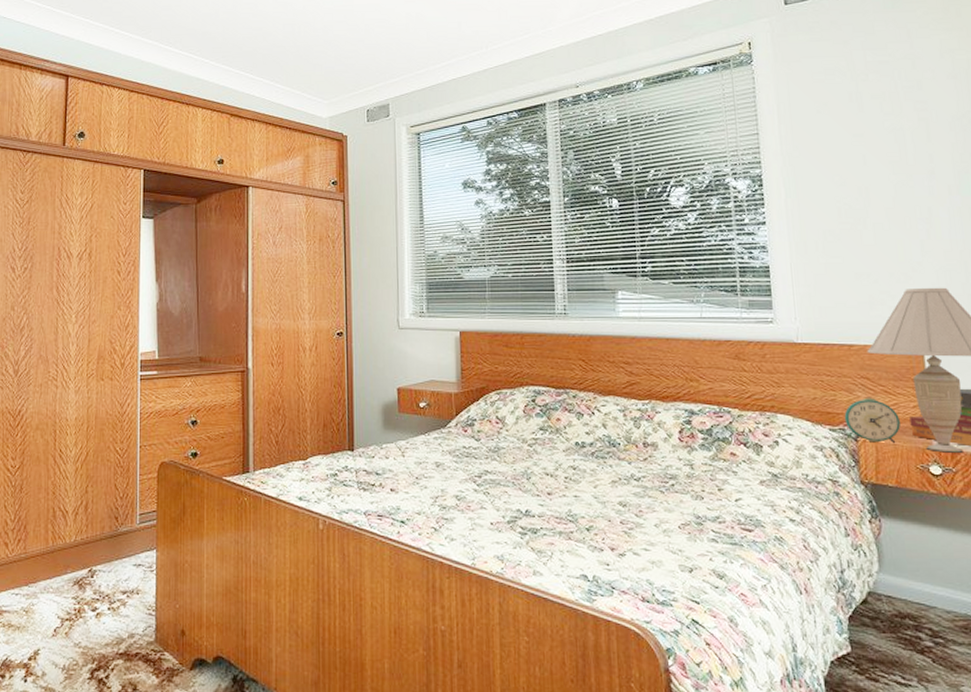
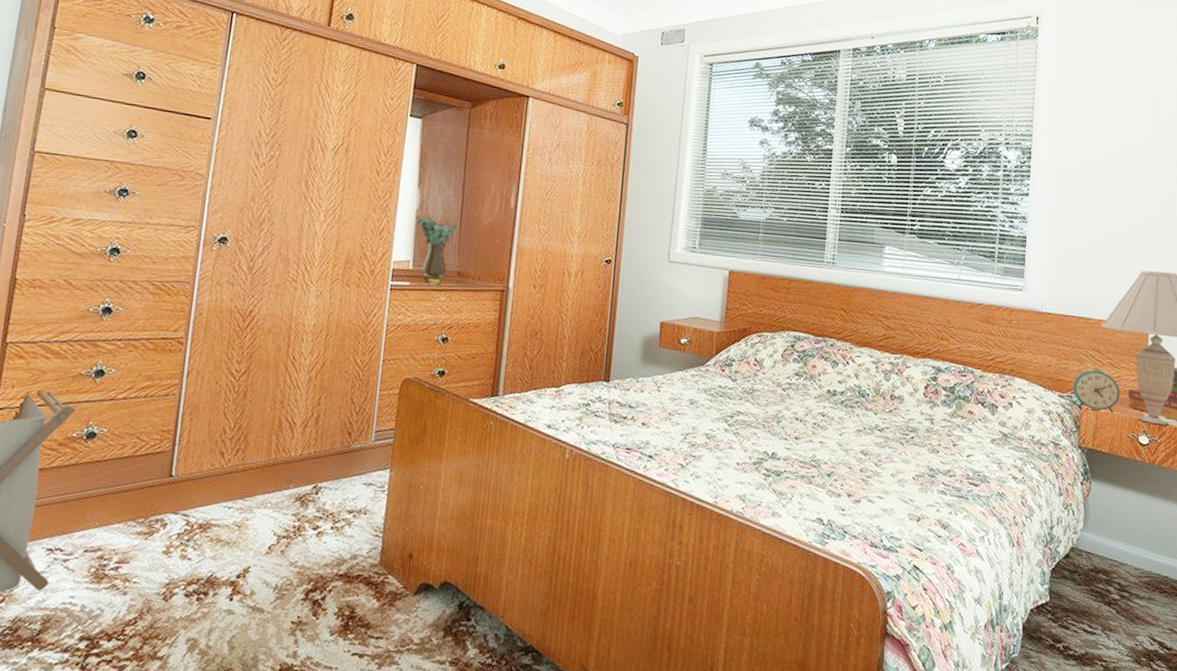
vase: none [158,306,195,372] -> present [416,214,457,285]

